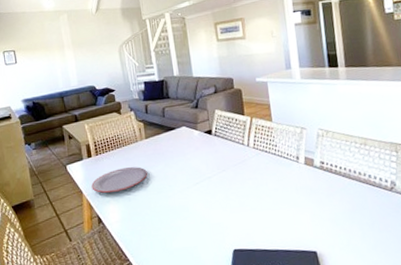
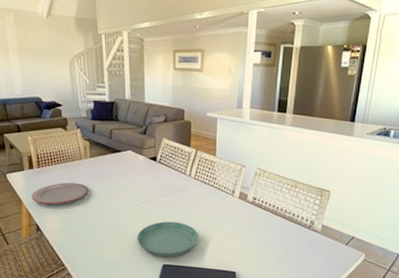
saucer: none [201,198,269,241] -> present [137,222,199,257]

